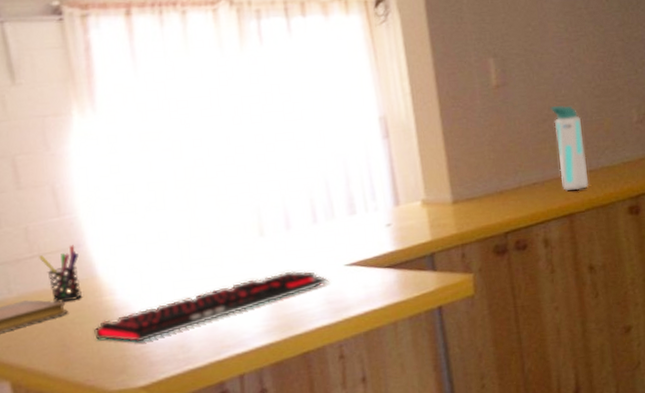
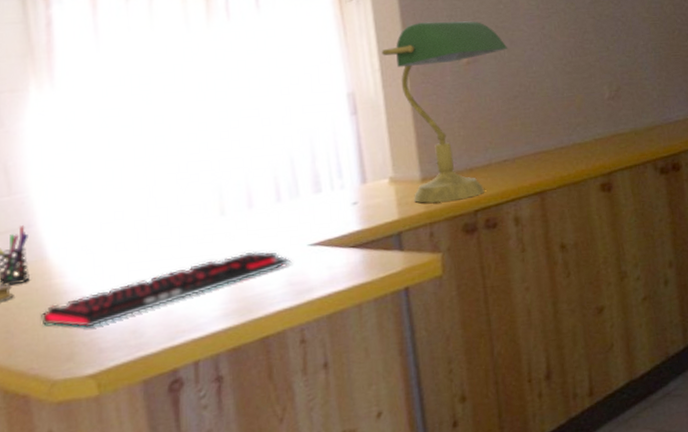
desk lamp: none [411,44,537,225] -> present [381,21,508,203]
water bottle: present [550,105,589,192] -> none [521,82,561,169]

